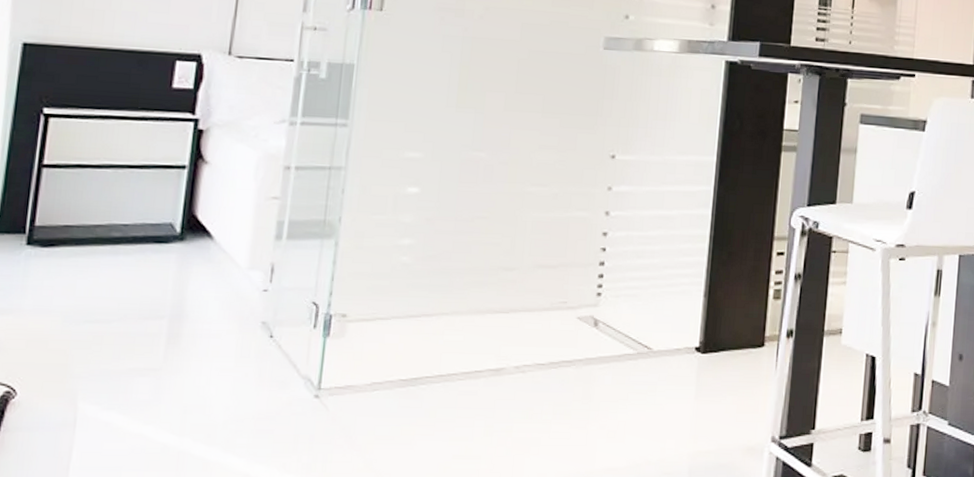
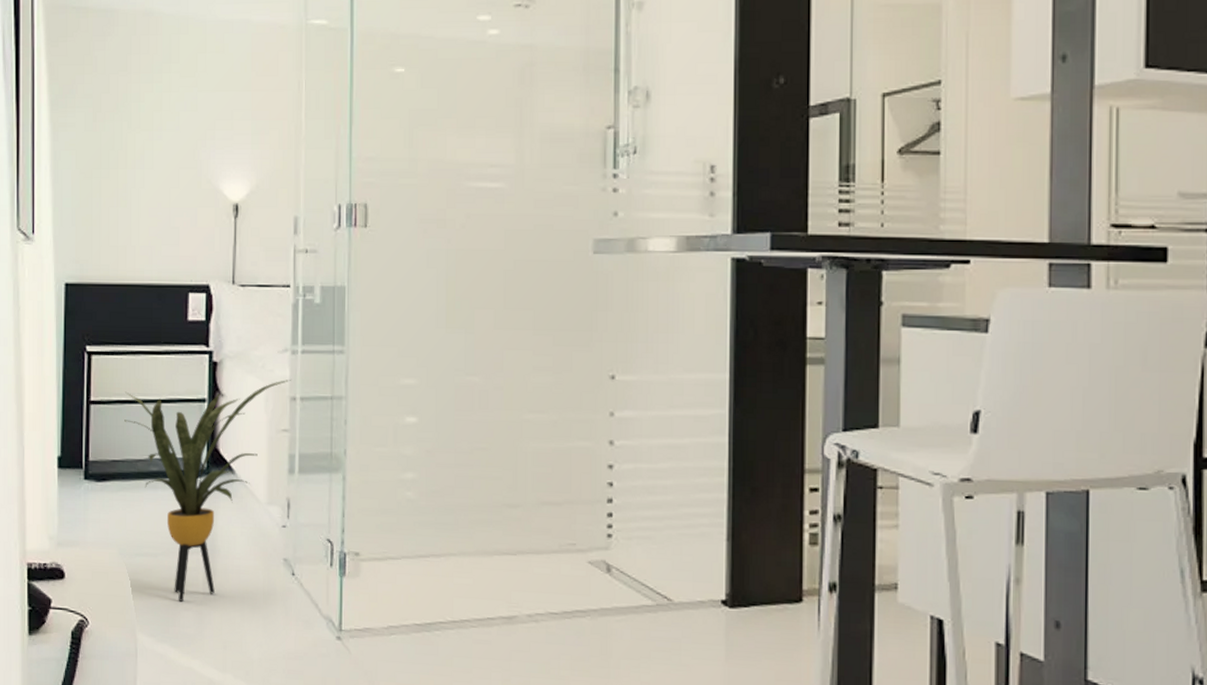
house plant: none [84,149,286,368] -> present [124,380,291,602]

